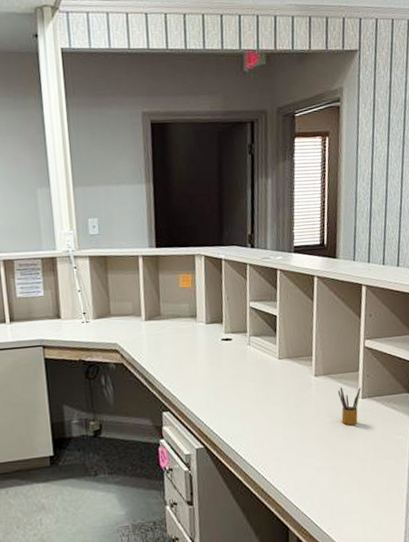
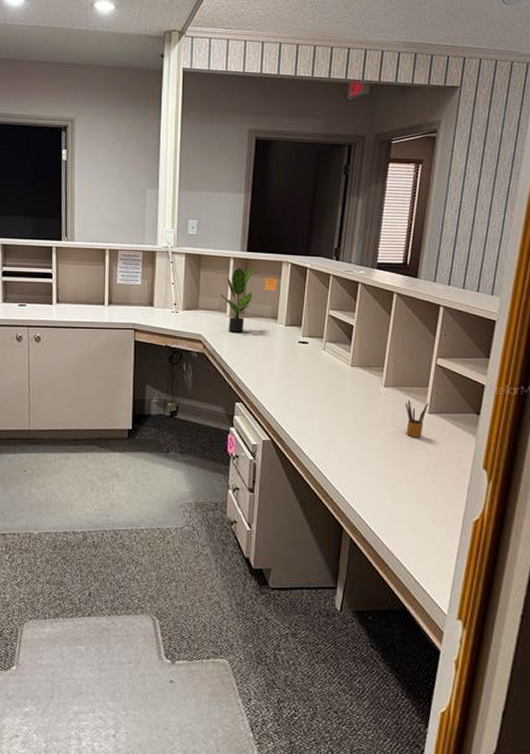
potted plant: none [132,262,167,338] -> present [220,265,255,333]

